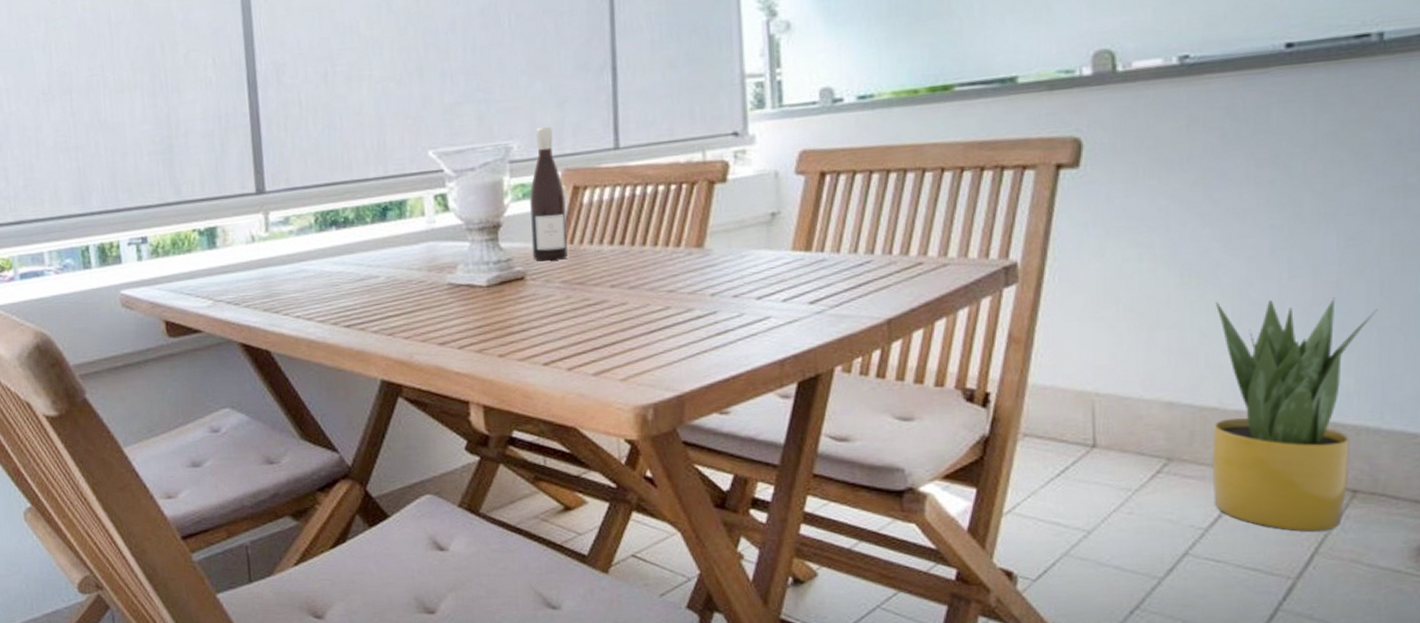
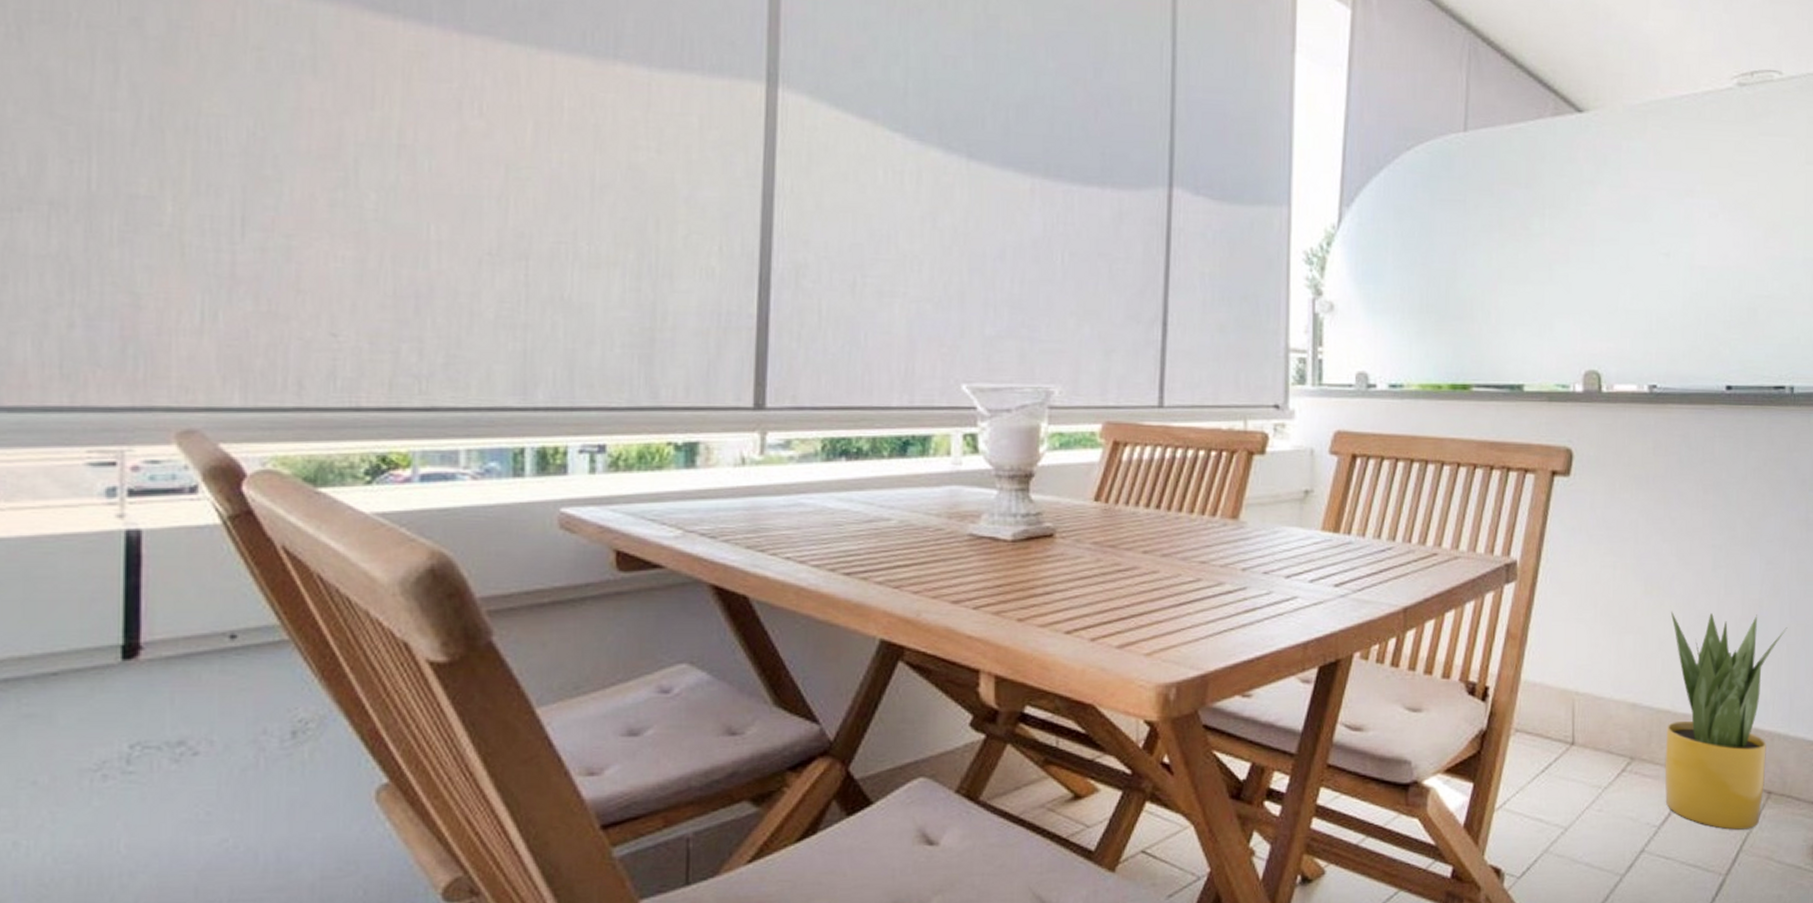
bottle: present [529,127,568,261] -> none [1064,375,1104,519]

